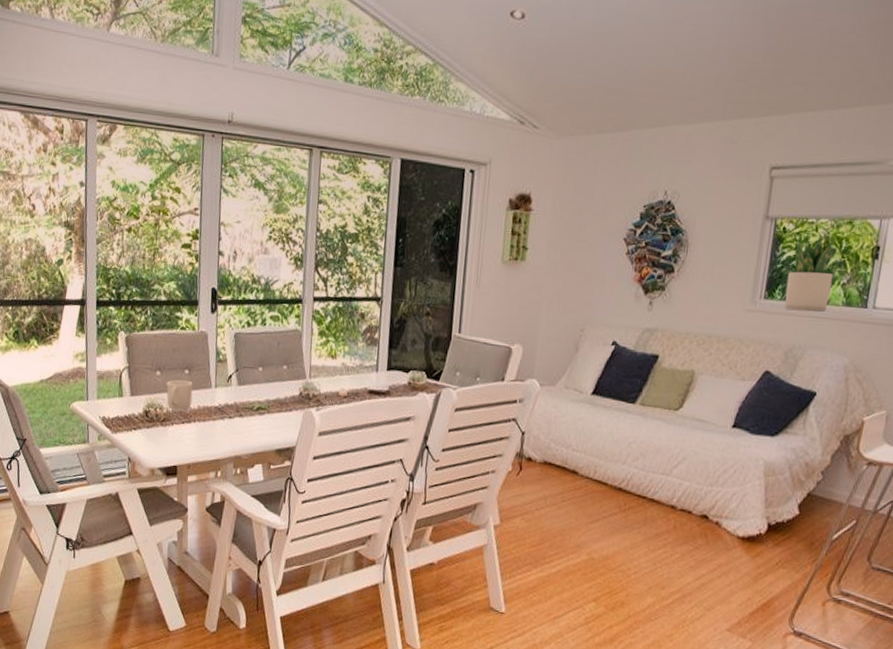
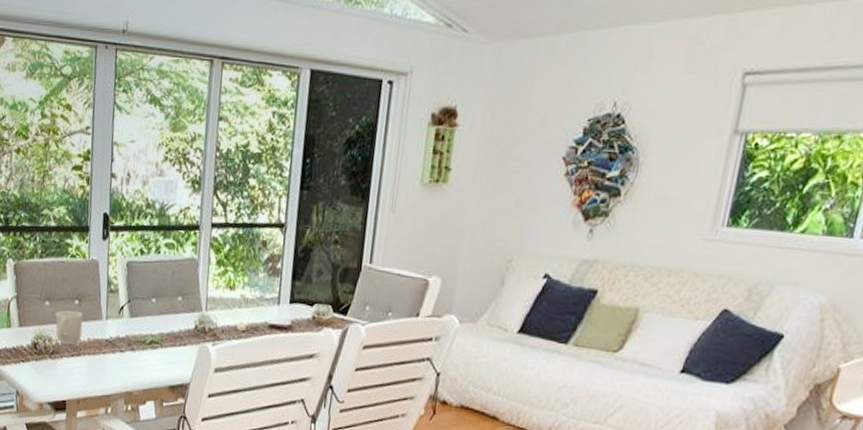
planter: present [785,235,836,312] -> none [751,152,819,242]

